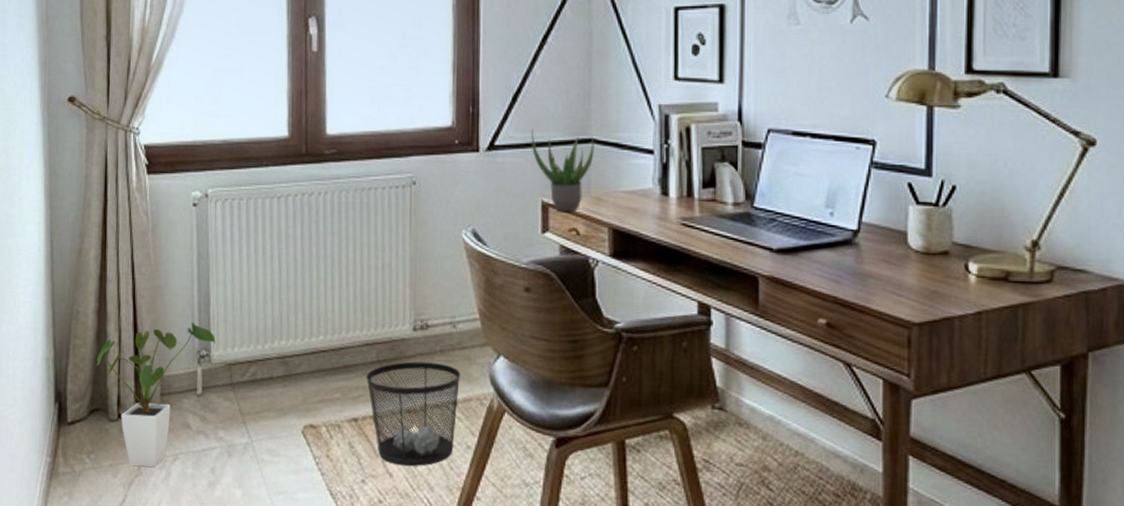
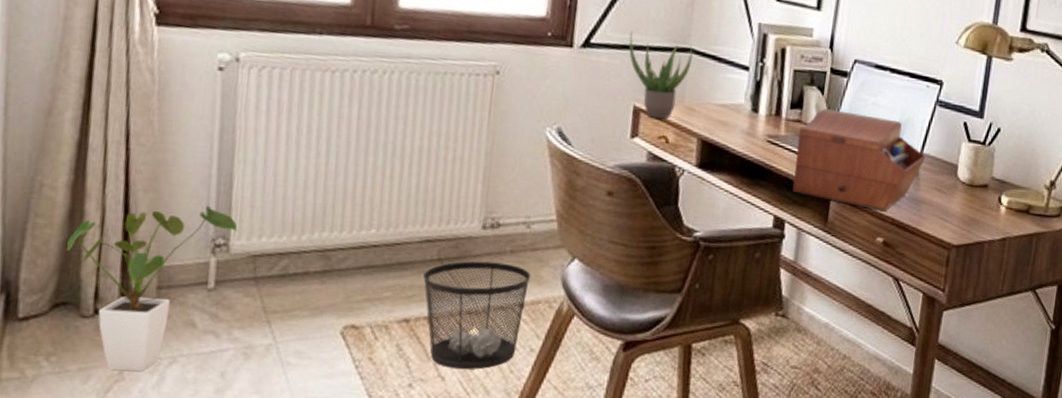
sewing box: none [714,183,866,290] -> present [792,108,926,212]

